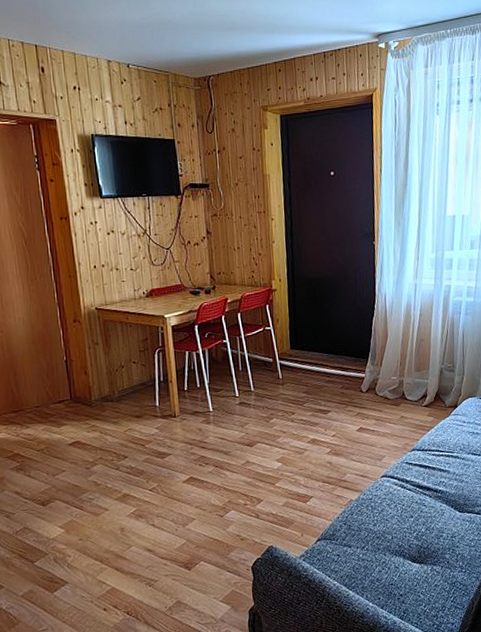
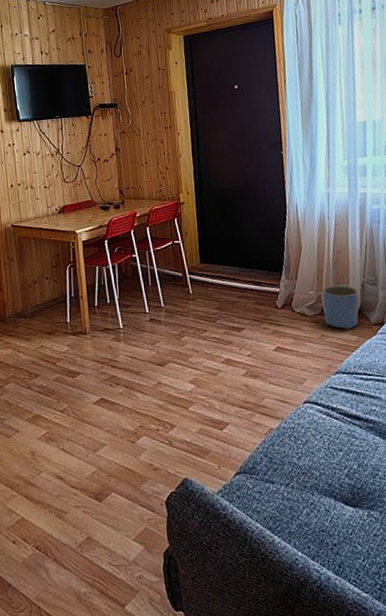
planter: none [404,370,437,412] -> present [322,284,359,330]

